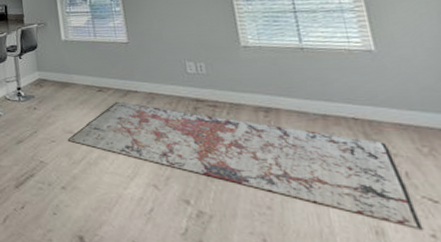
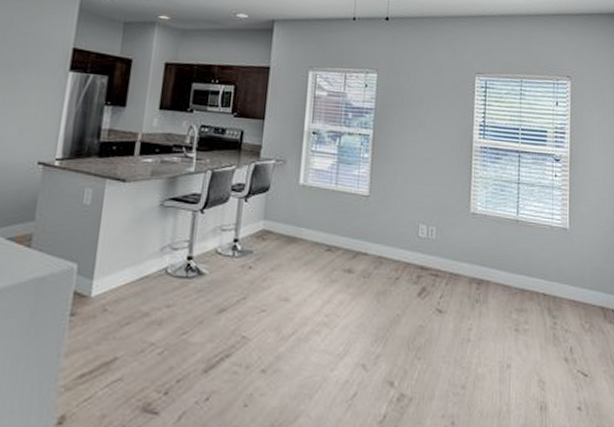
area rug: present [67,101,424,231] -> none [280,264,574,404]

